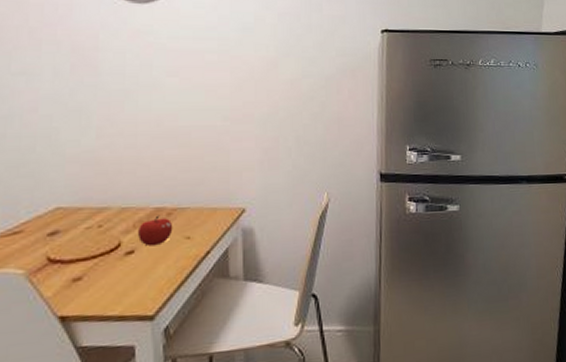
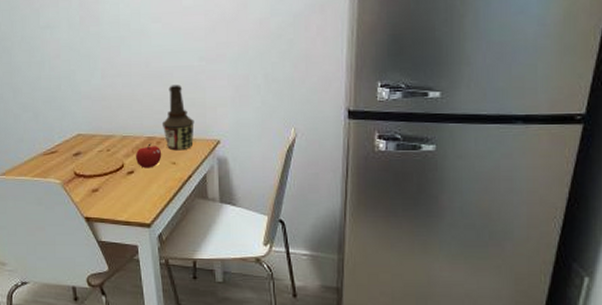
bottle: none [174,146,215,223] -> present [161,84,195,151]

